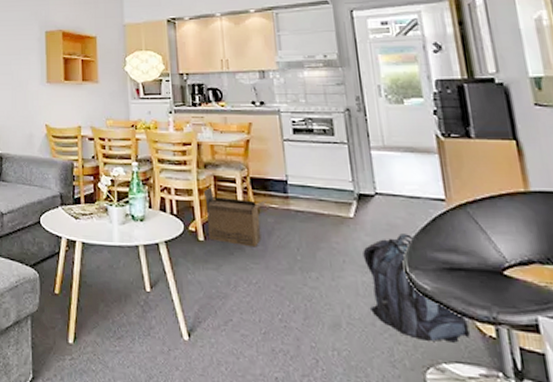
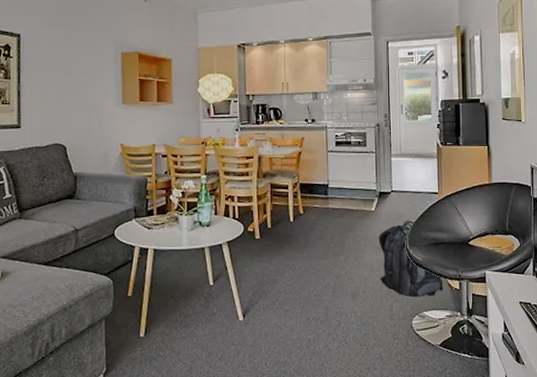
cardboard box: present [203,187,268,248] -> none [261,193,312,241]

